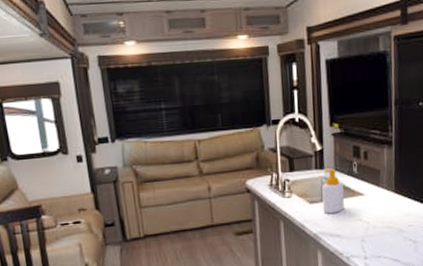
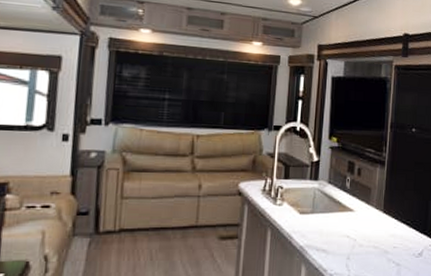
soap bottle: present [322,168,344,214] -> none [313,181,336,226]

